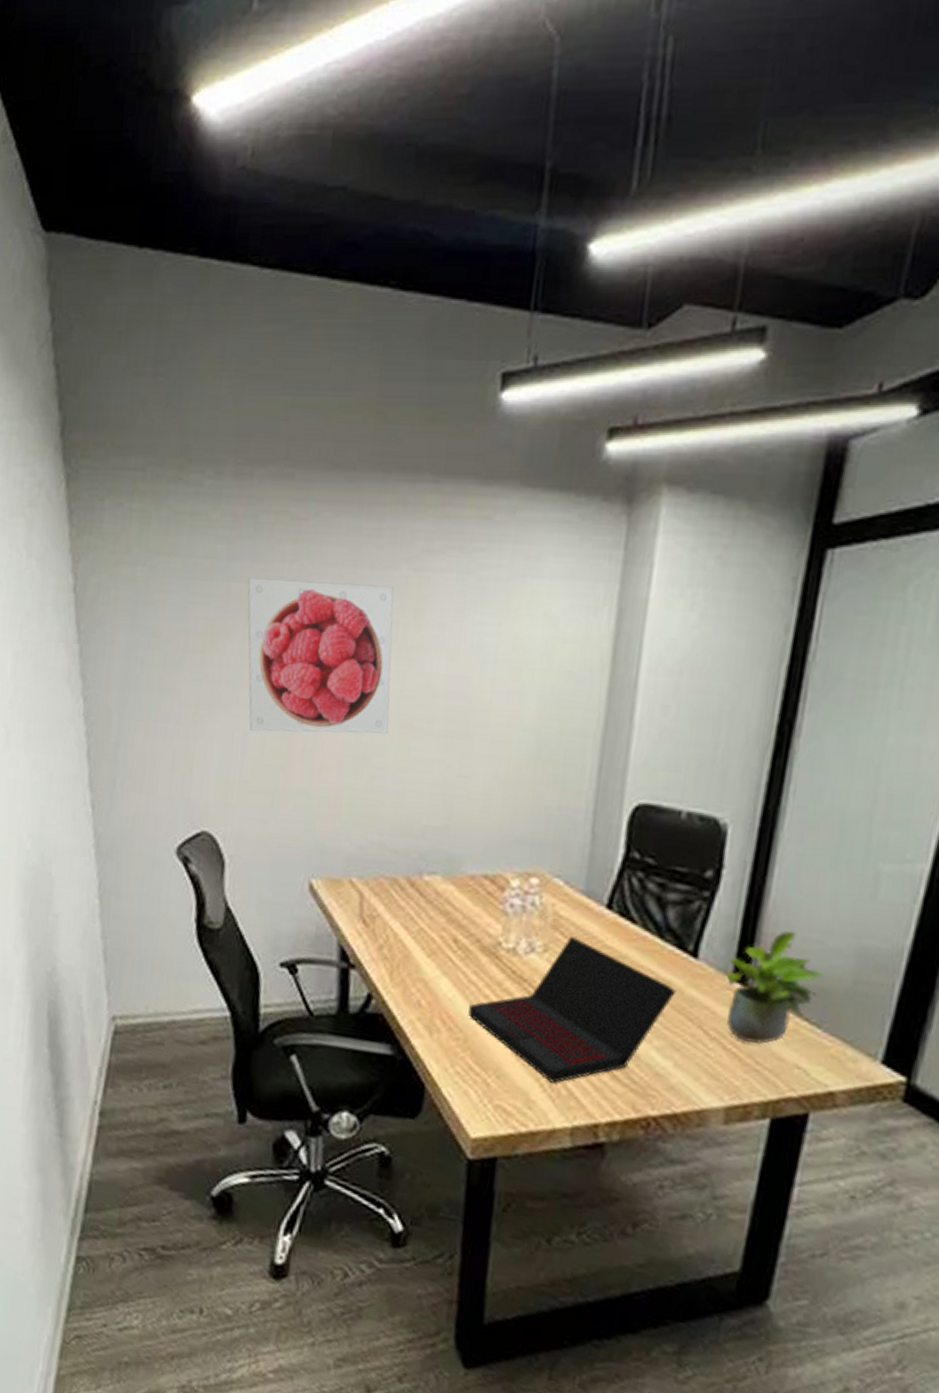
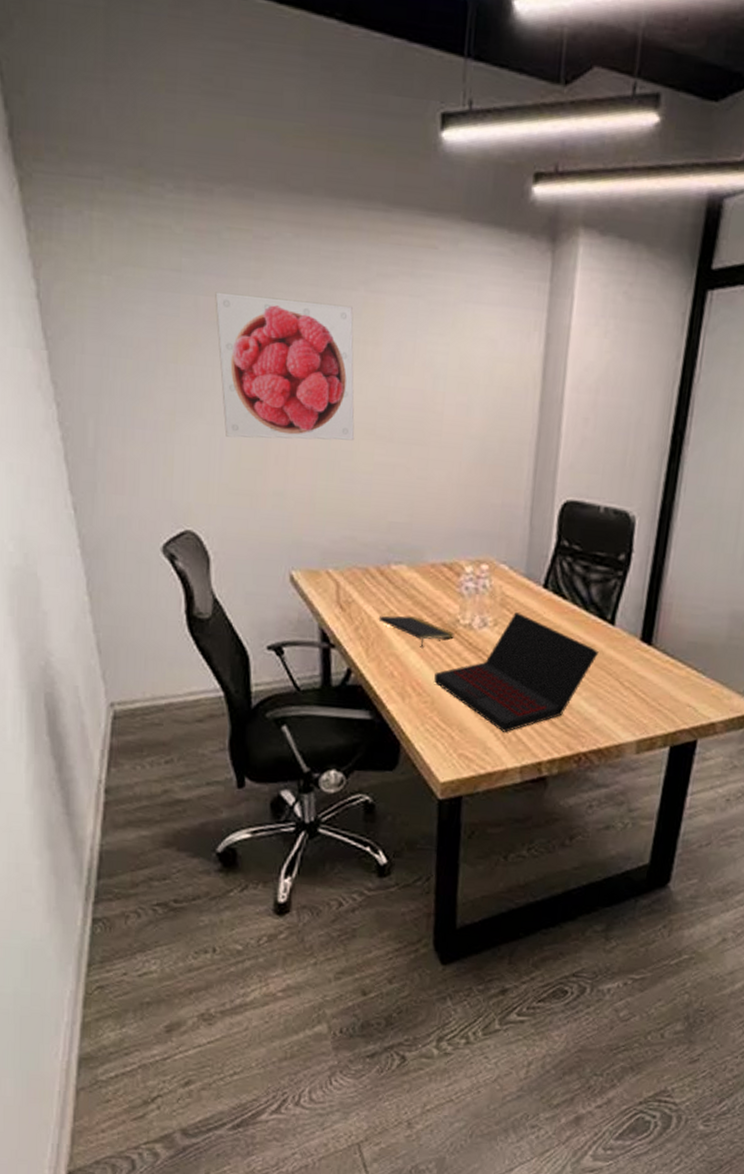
notepad: none [406,934,495,974] -> present [378,615,454,648]
potted plant: present [726,931,825,1044] -> none [636,601,708,690]

